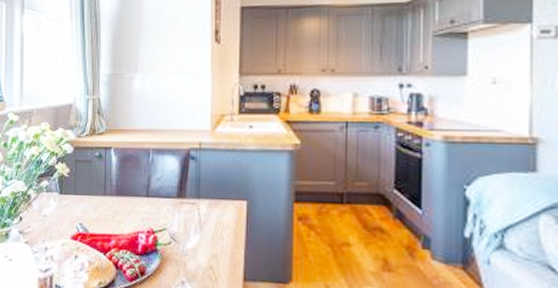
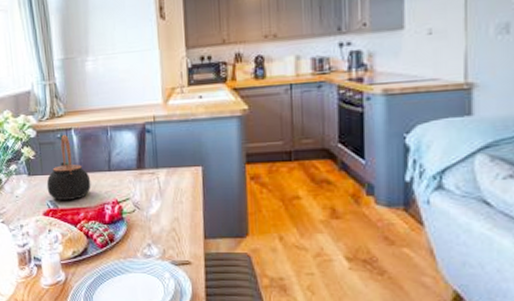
teapot: none [78,153,126,225] -> present [46,134,91,200]

